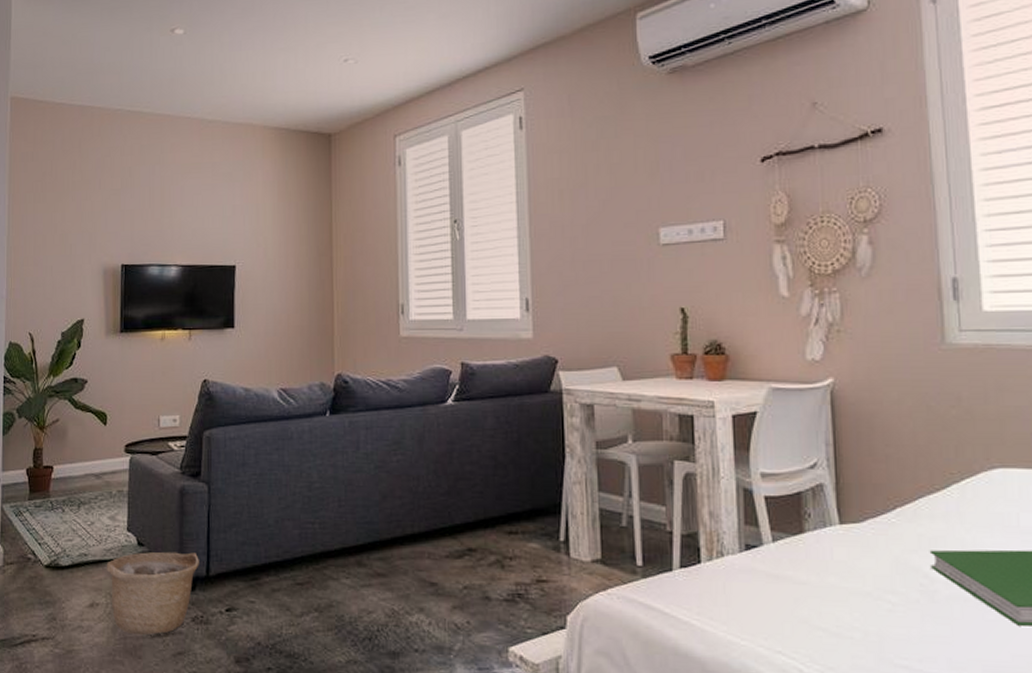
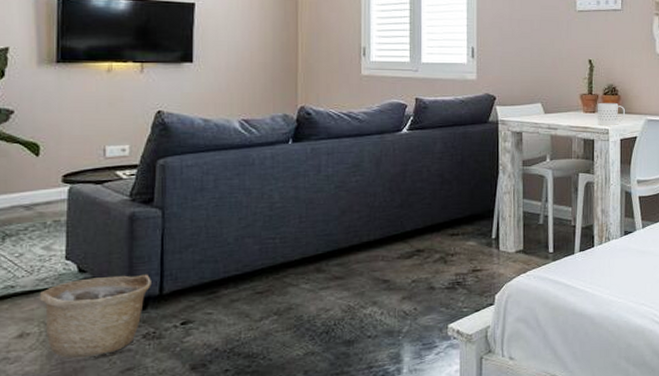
mug: none [695,364,738,397] -> present [597,102,626,126]

